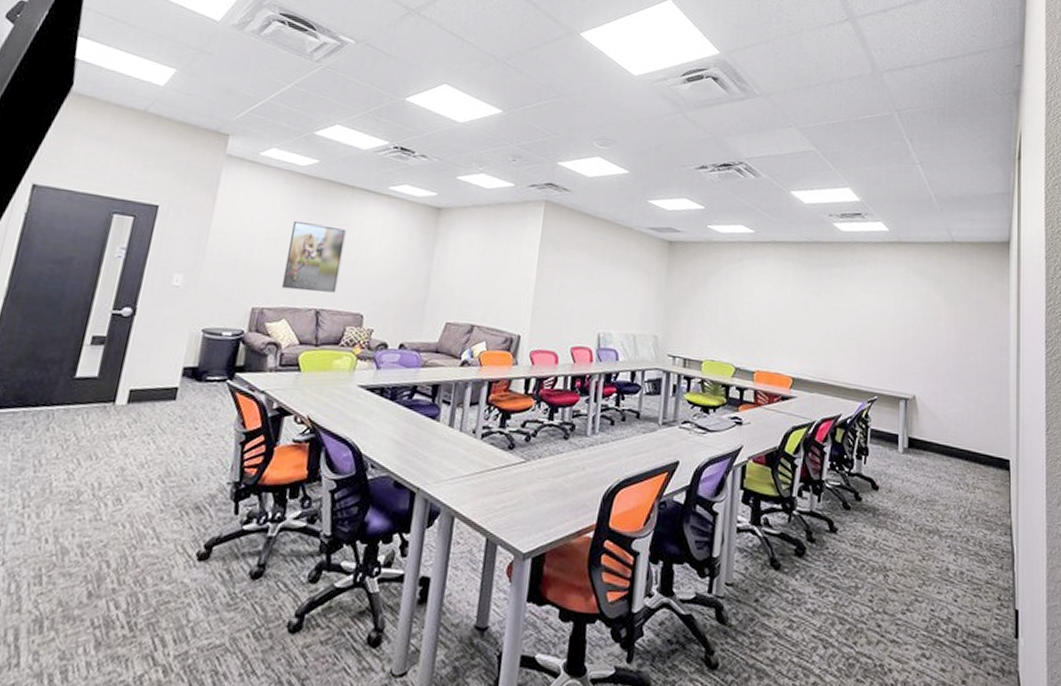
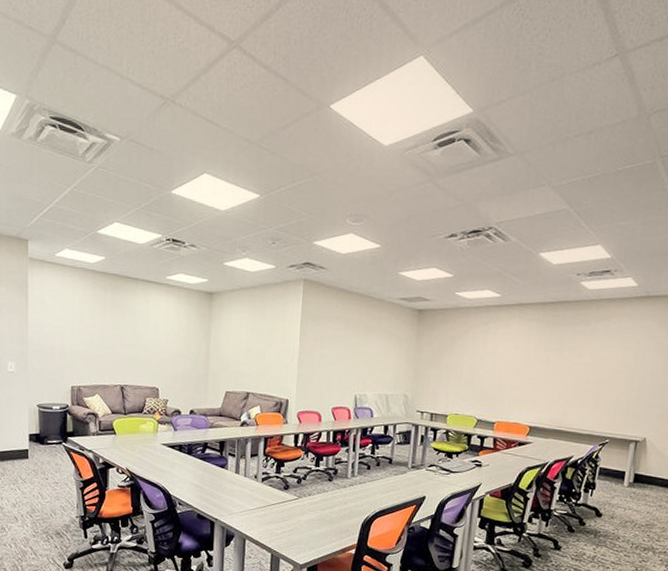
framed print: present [281,220,346,293] -> none [91,312,136,371]

